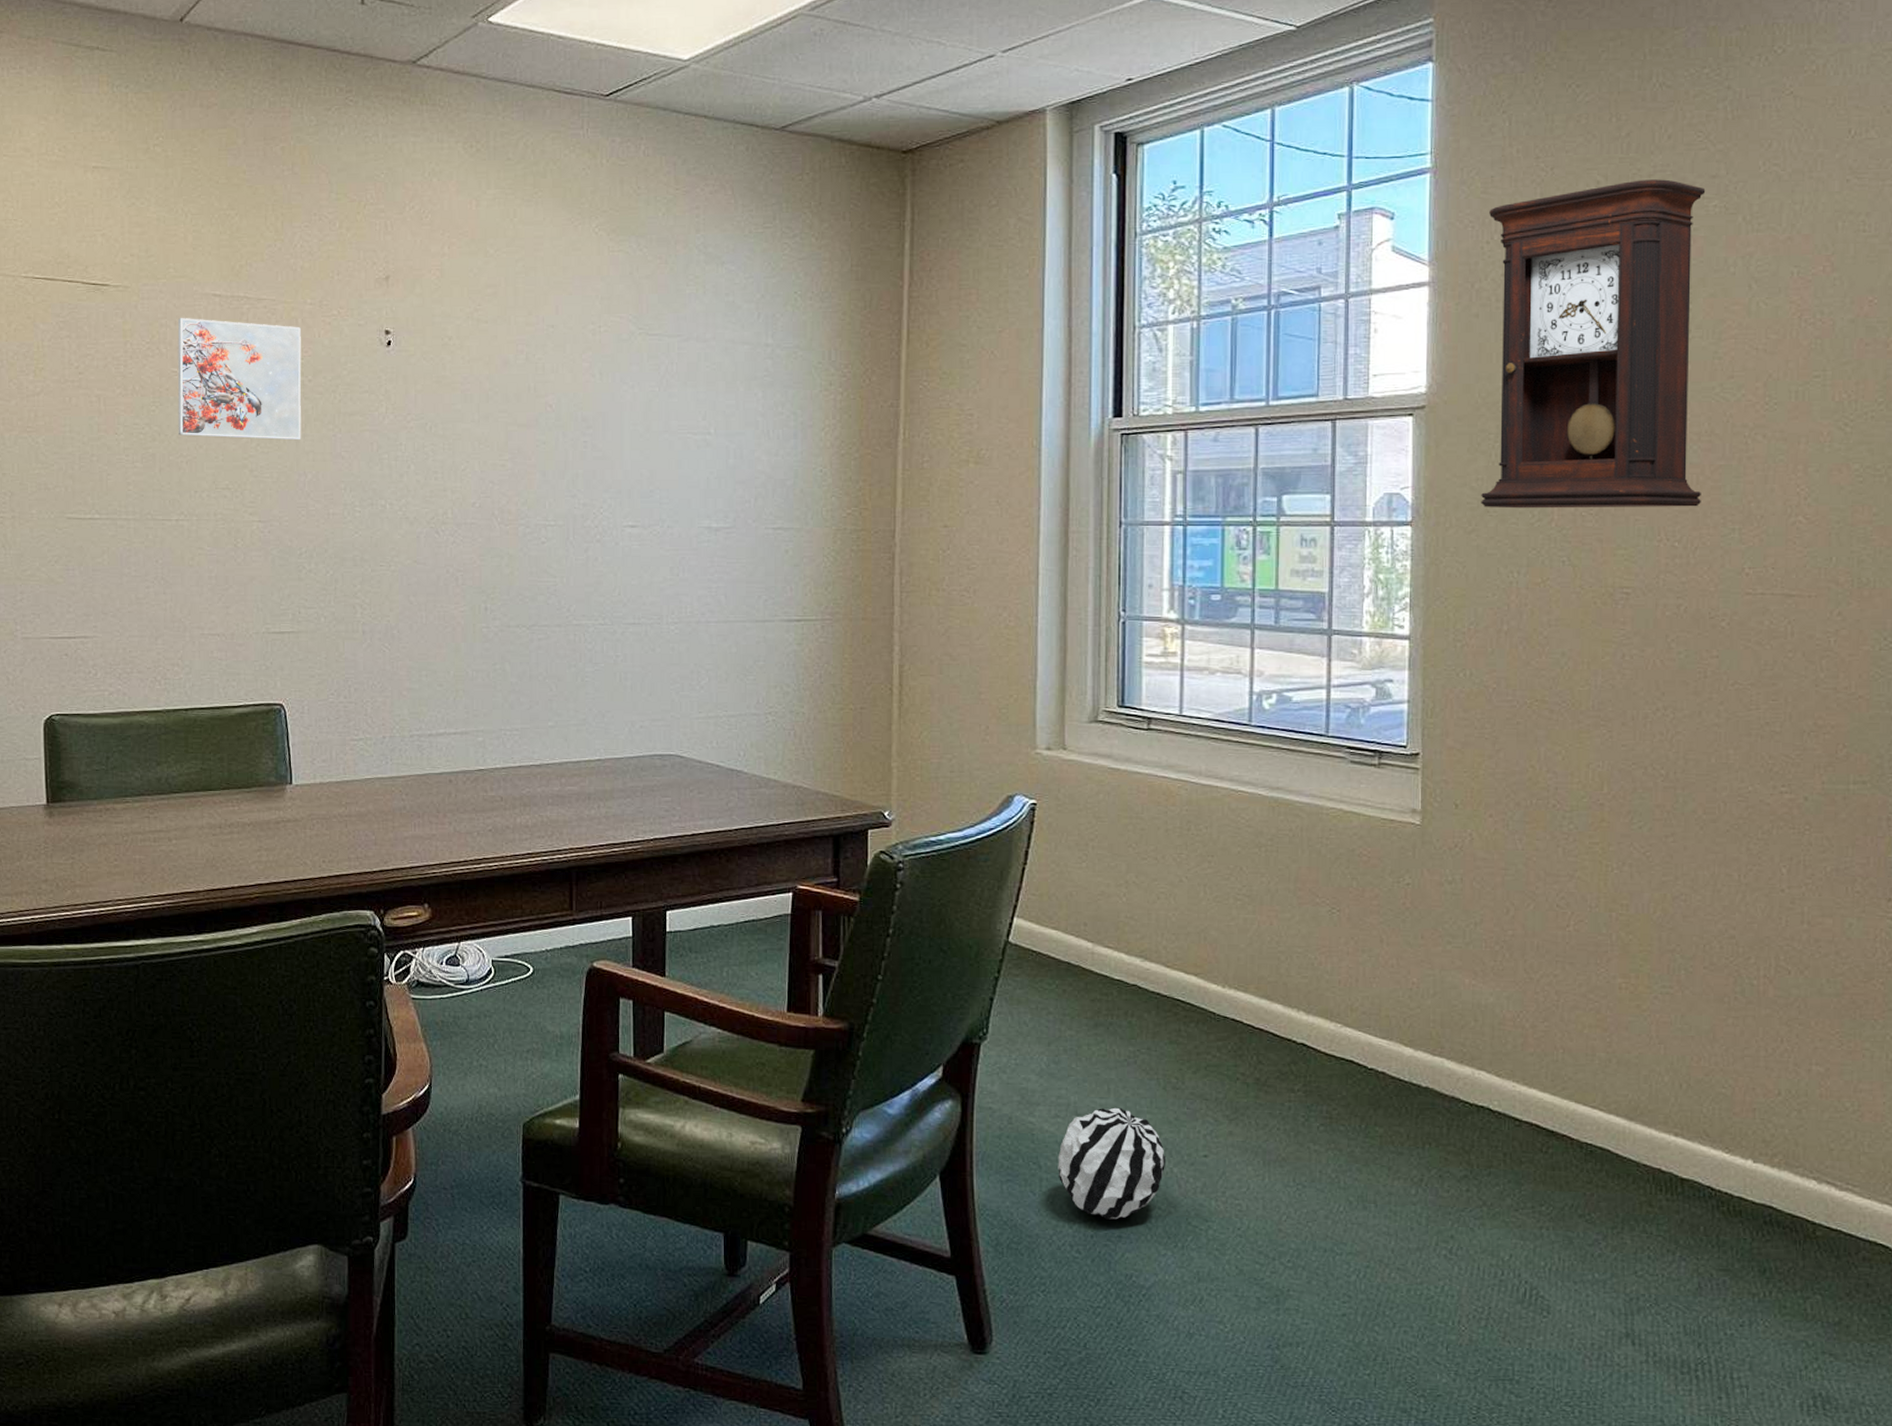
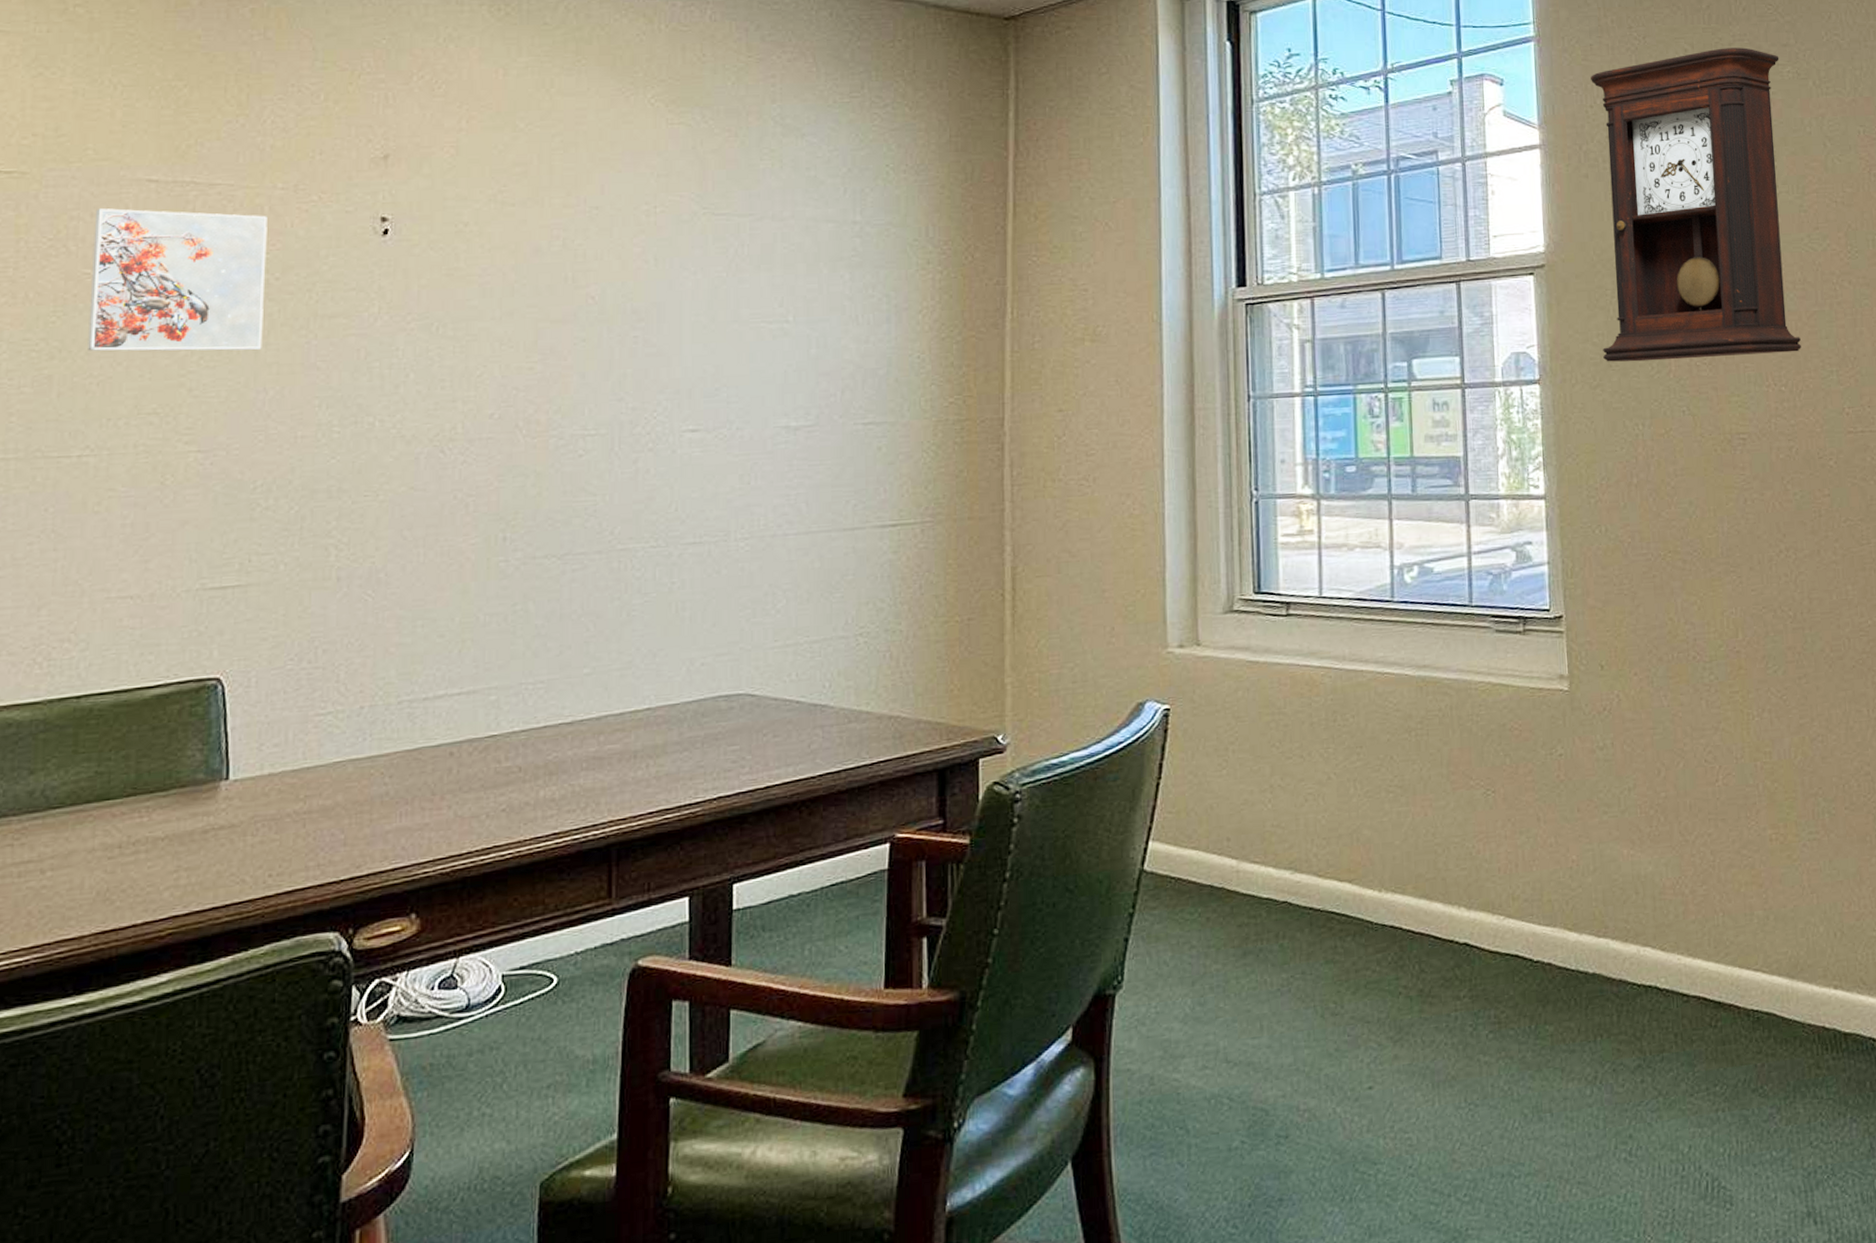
decorative ball: present [1058,1107,1165,1220] -> none [1207,1046,1327,1182]

